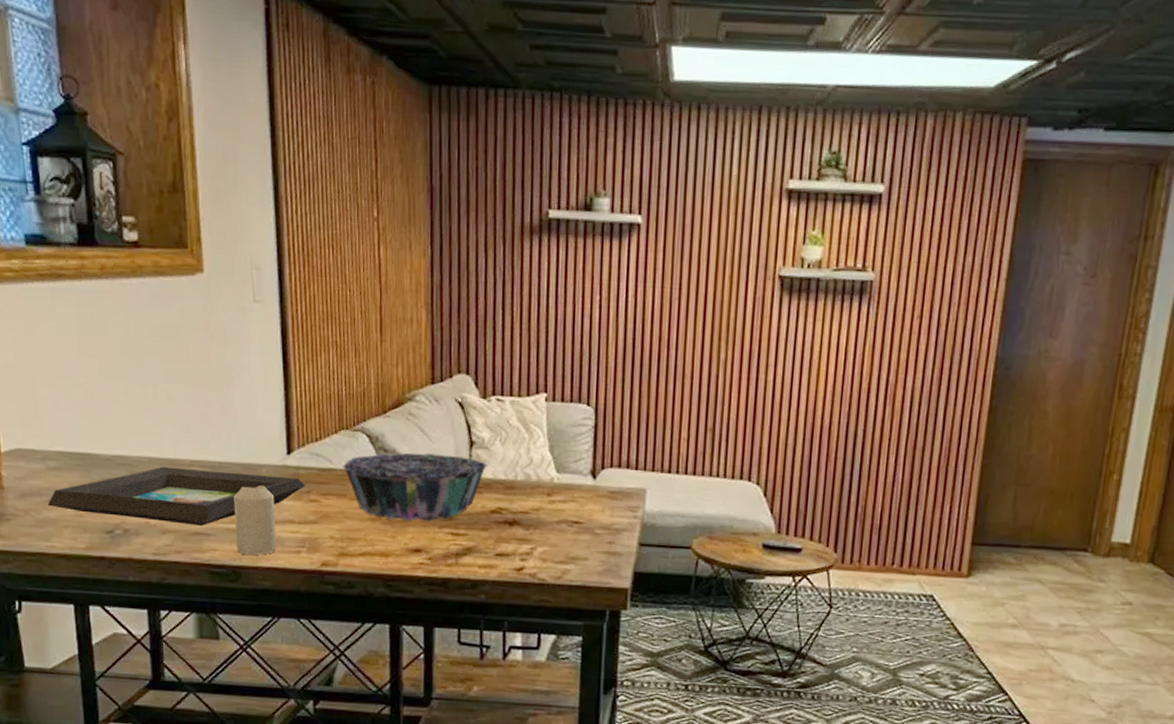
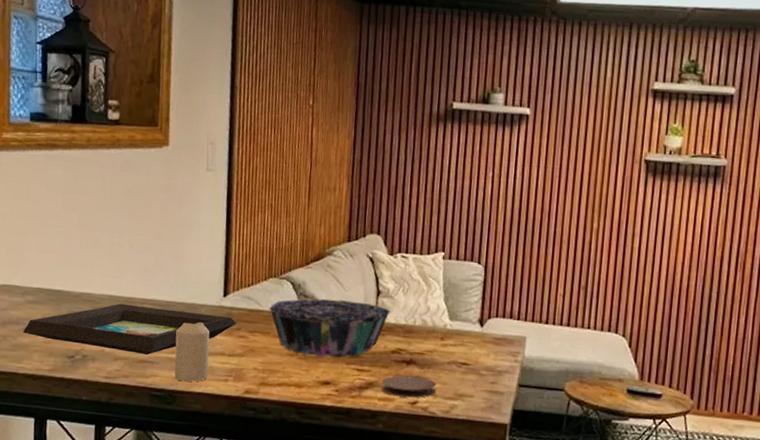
coaster: none [481,538,545,564] -> present [381,375,437,398]

